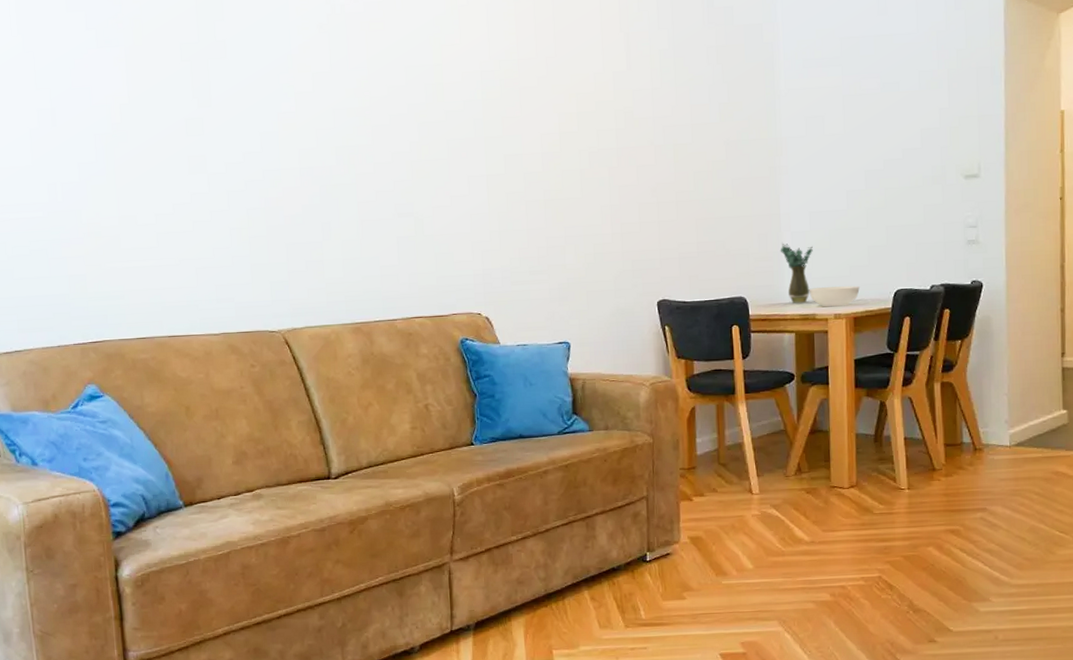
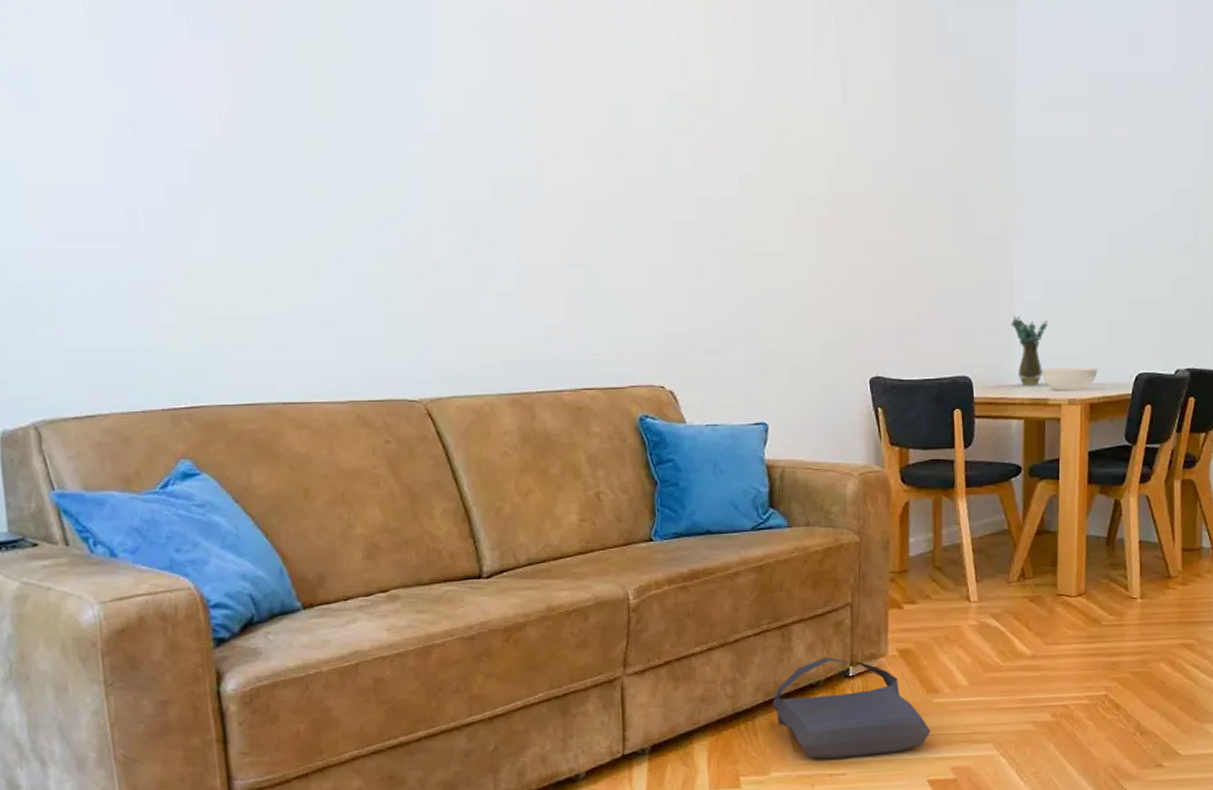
bag: none [580,544,721,635] -> present [772,657,931,760]

